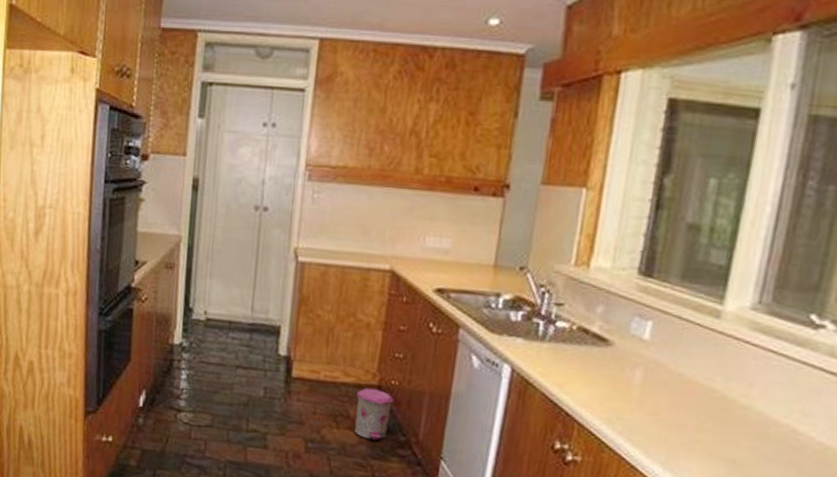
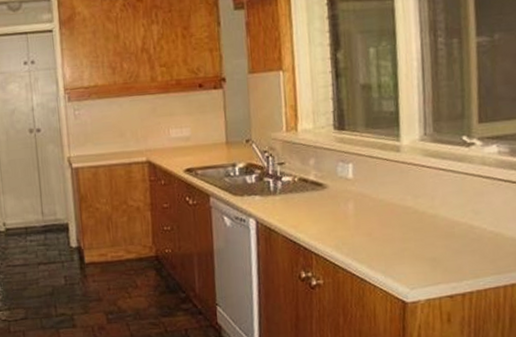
trash can: present [353,388,393,442] -> none [140,259,171,302]

